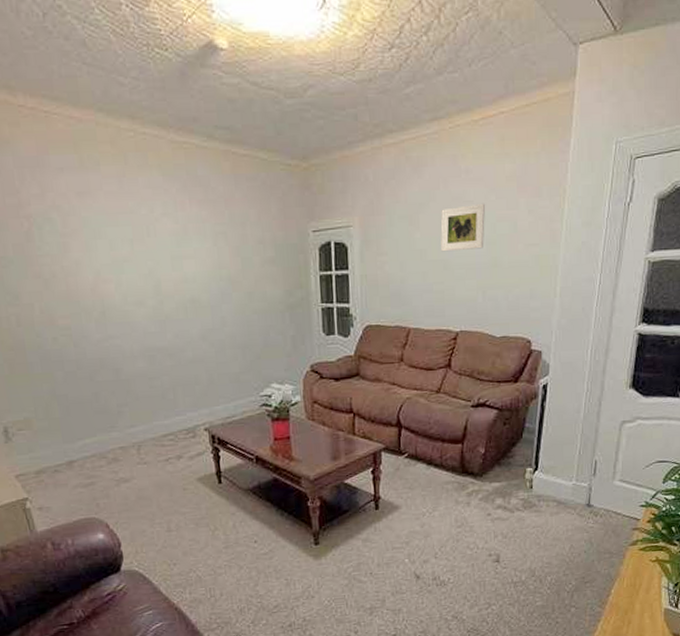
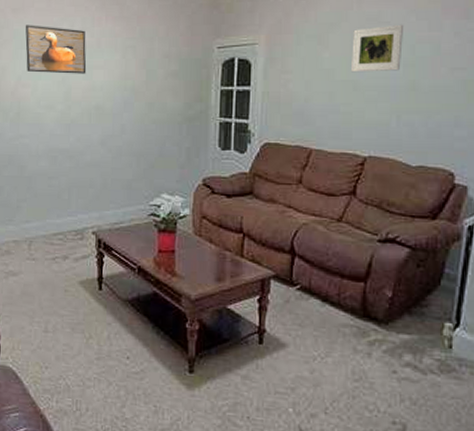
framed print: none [96,211,176,266] -> present [25,25,87,74]

